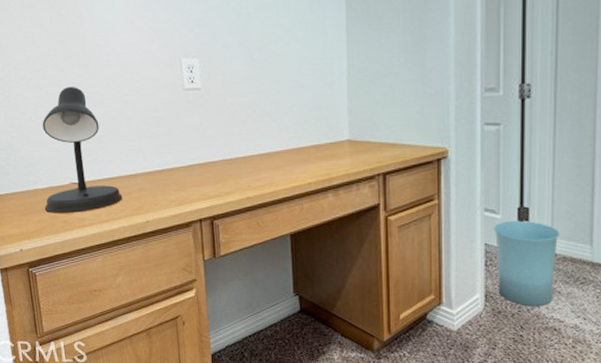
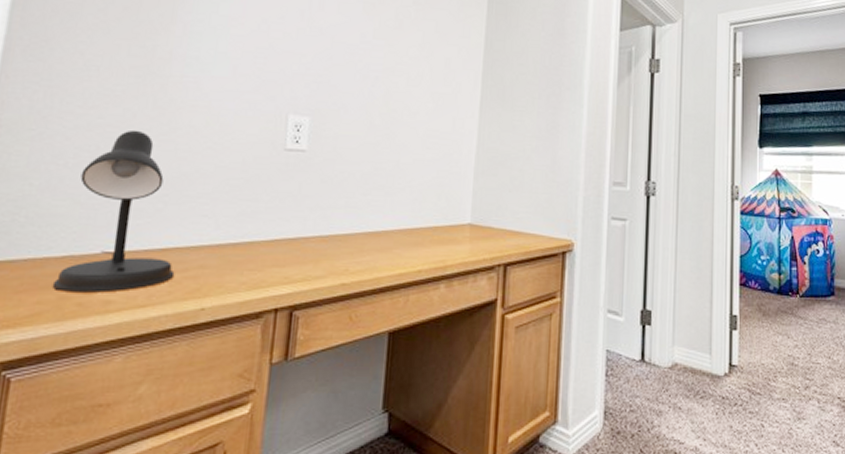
waste bin: present [494,221,560,307] -> none [616,325,681,425]

